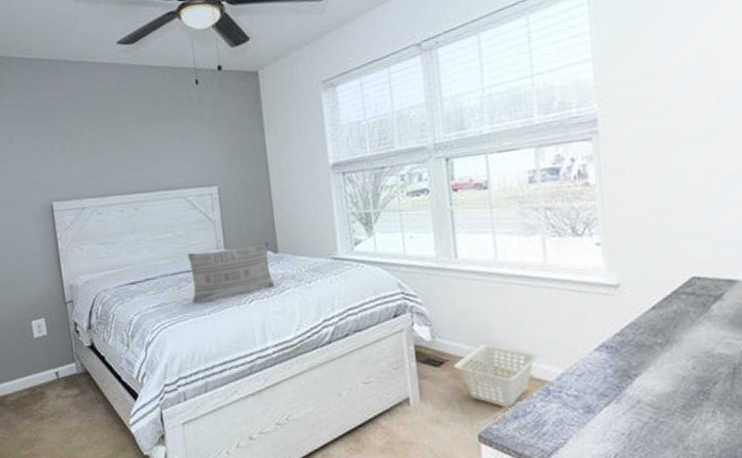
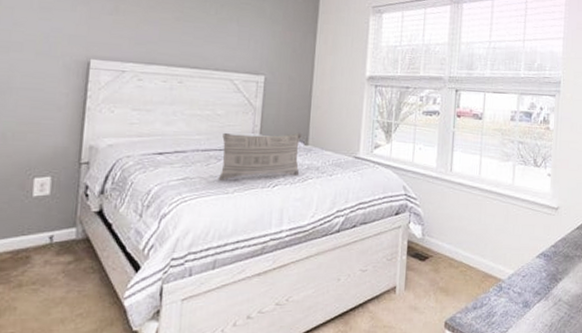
laundry basket: present [453,343,539,408] -> none [435,244,499,300]

